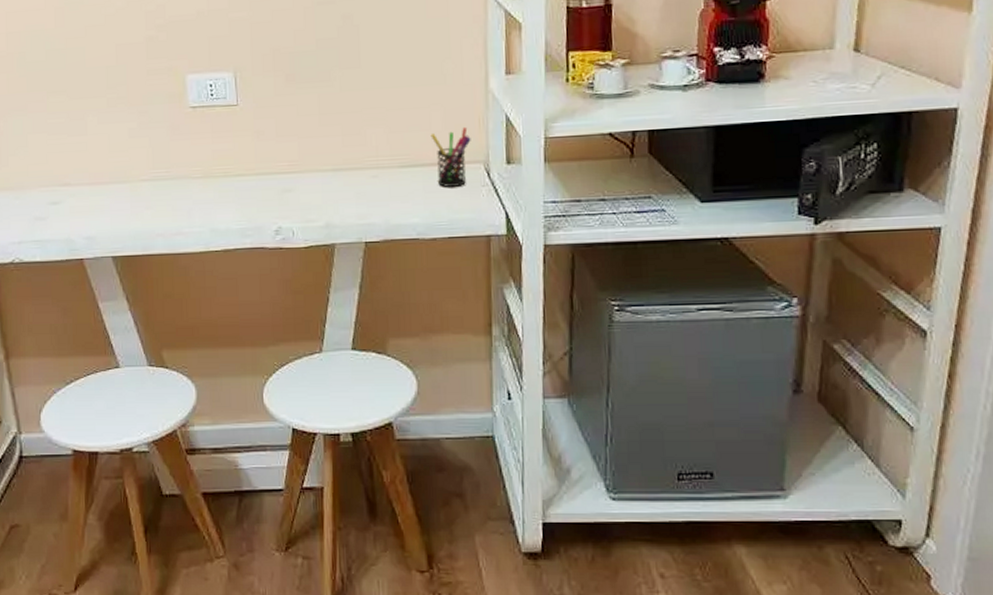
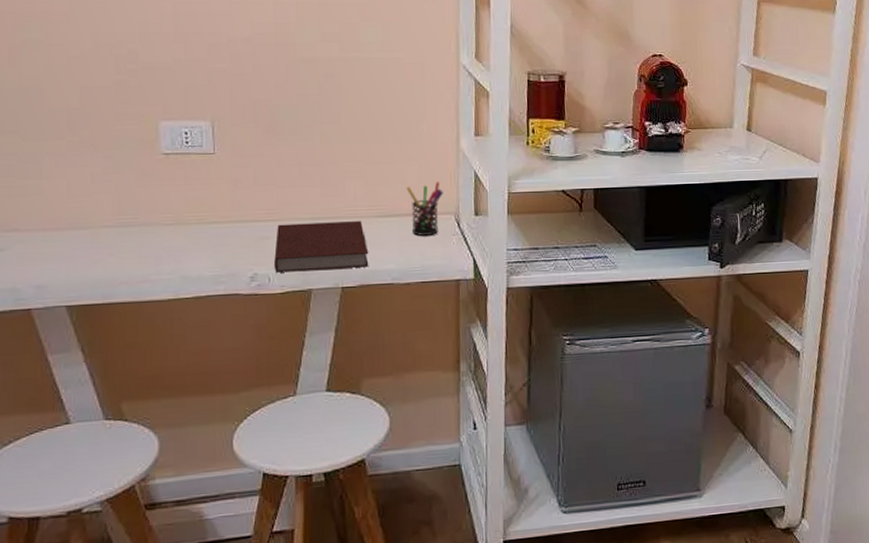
notebook: none [297,172,393,226] -> present [274,221,369,273]

